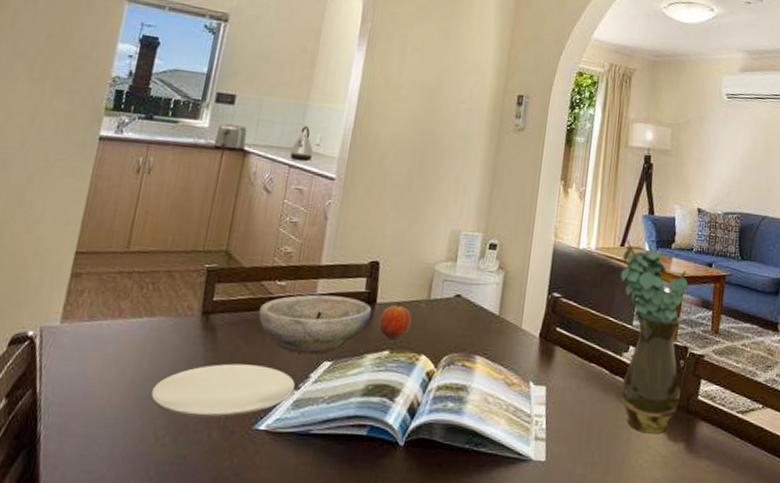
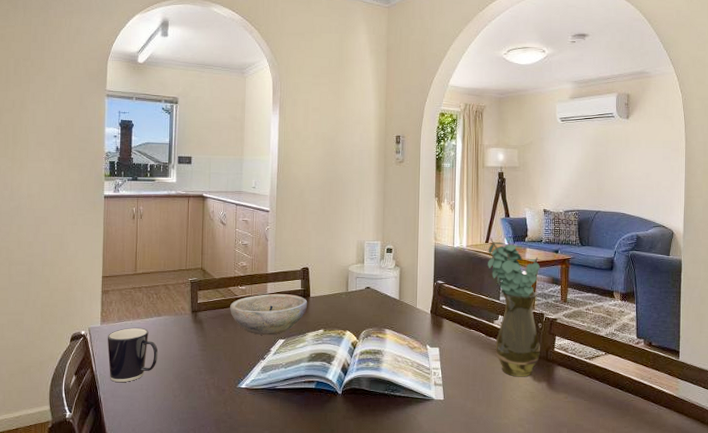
mug: none [60,330,143,414] -> present [107,327,158,383]
plate: present [151,363,295,417] -> none [166,344,261,381]
toaster: present [214,123,248,151] -> none [182,178,204,197]
kettle: present [289,126,314,161] -> none [235,175,252,200]
fruit: present [379,302,412,340] -> none [314,295,337,322]

